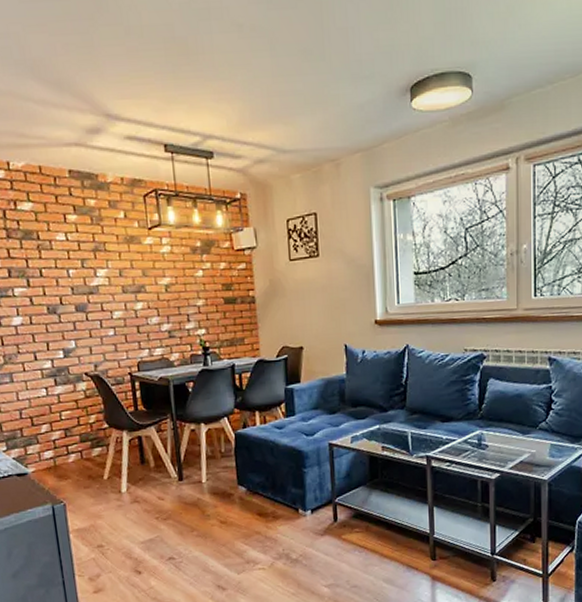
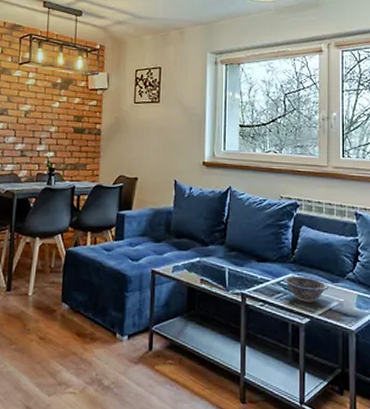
bowl: none [471,431,519,458] -> present [283,275,329,302]

